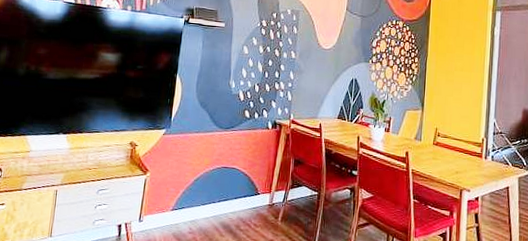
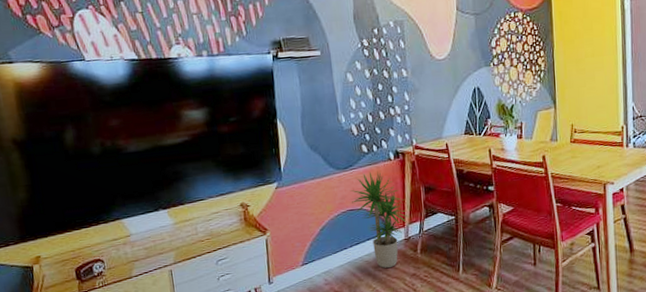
potted plant: none [227,136,276,229] -> present [351,171,409,268]

